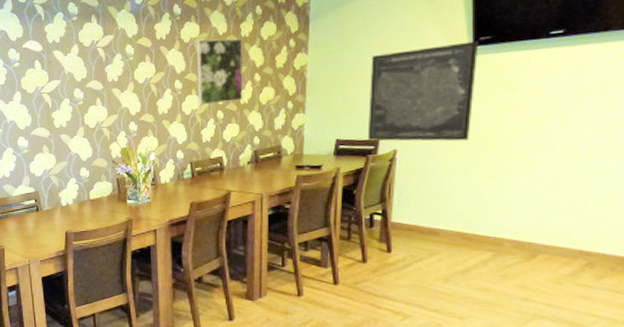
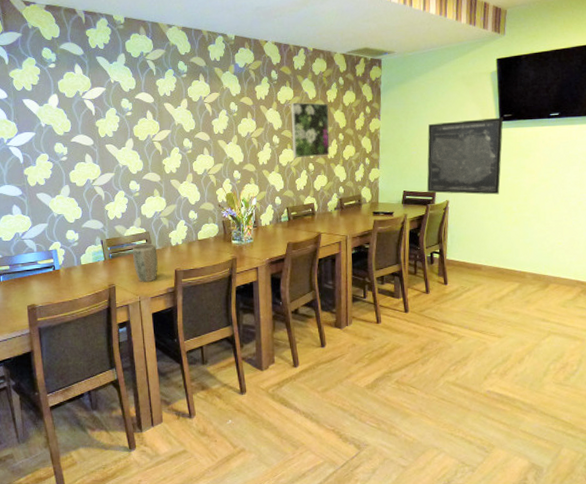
plant pot: none [20,203,49,245] -> present [132,243,159,283]

